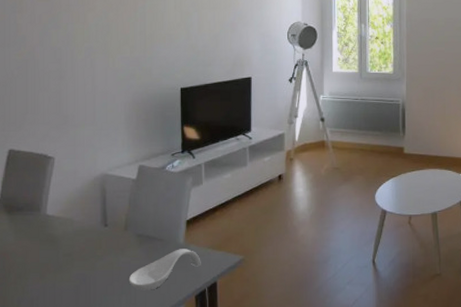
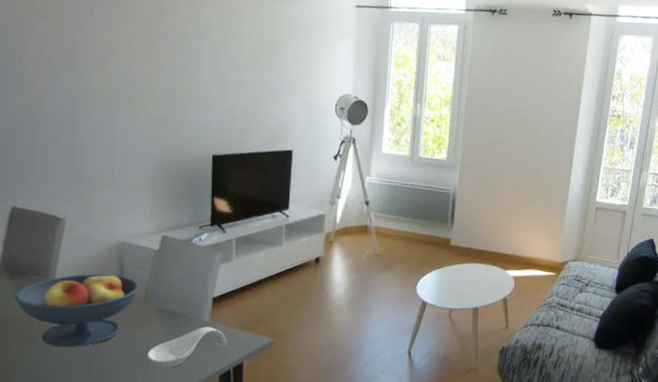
fruit bowl: none [11,202,120,277] -> present [14,271,139,348]

